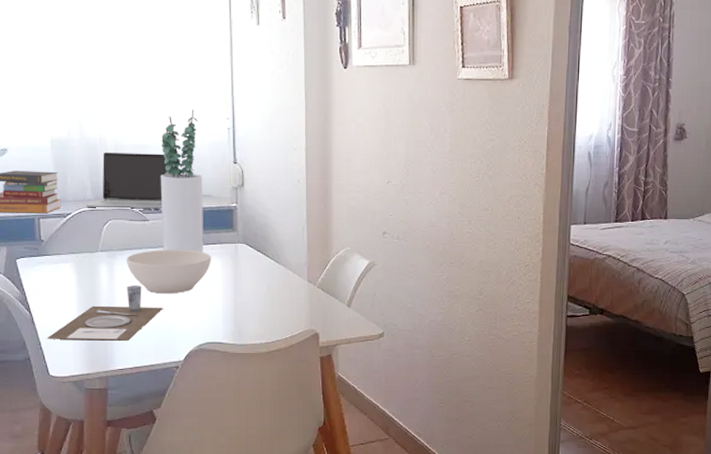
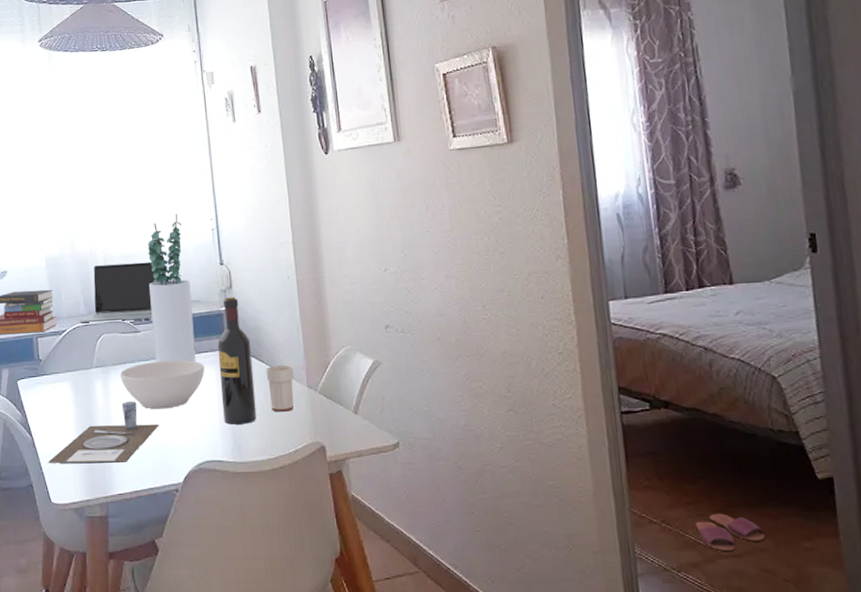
wine bottle: none [225,195,258,311] -> present [217,297,257,425]
cup: none [270,261,295,302] -> present [266,365,294,412]
slippers: none [608,396,656,425] -> present [695,513,766,552]

